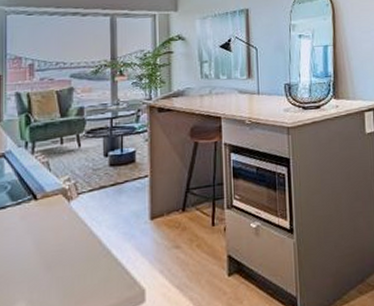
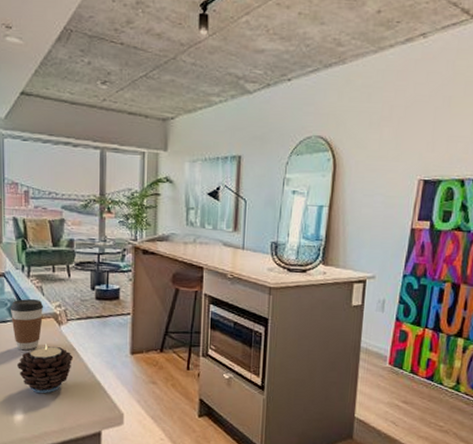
coffee cup: none [10,177,51,237] -> present [10,299,44,350]
candle: none [17,225,86,286] -> present [16,344,74,394]

